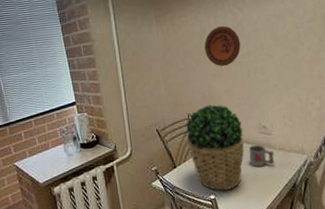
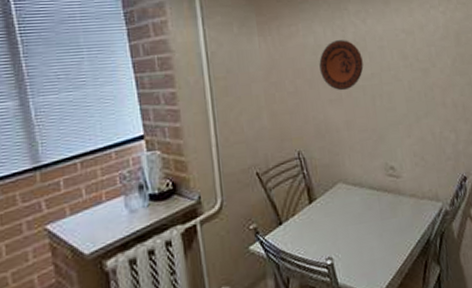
potted plant: present [186,104,245,191] -> none [295,138,369,253]
mug: present [248,145,275,168] -> none [373,190,405,220]

